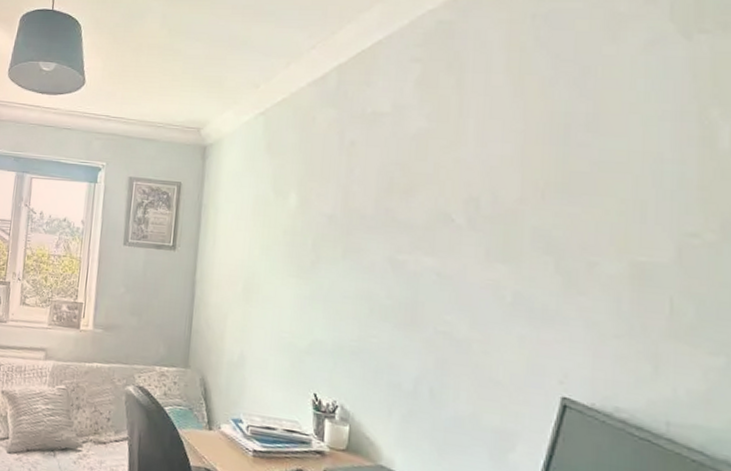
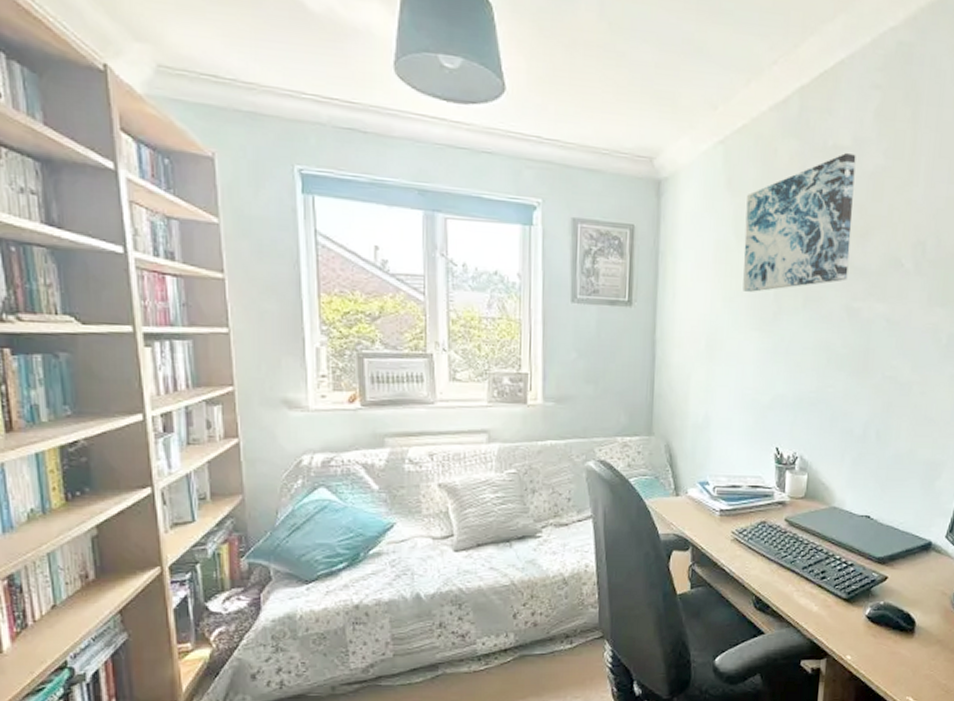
wall art: none [280,117,397,242] -> present [743,152,856,292]

